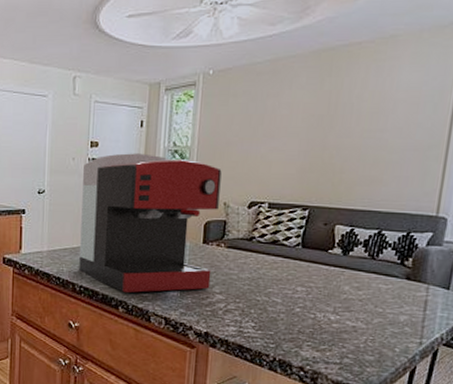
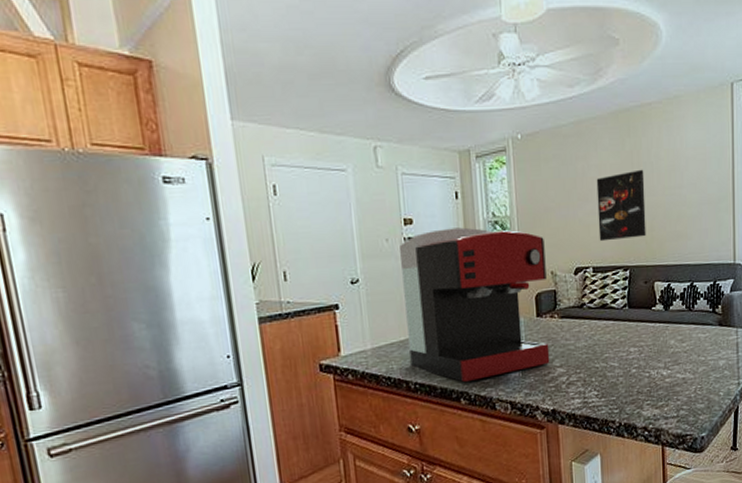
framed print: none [280,110,342,179] -> present [596,169,646,242]

